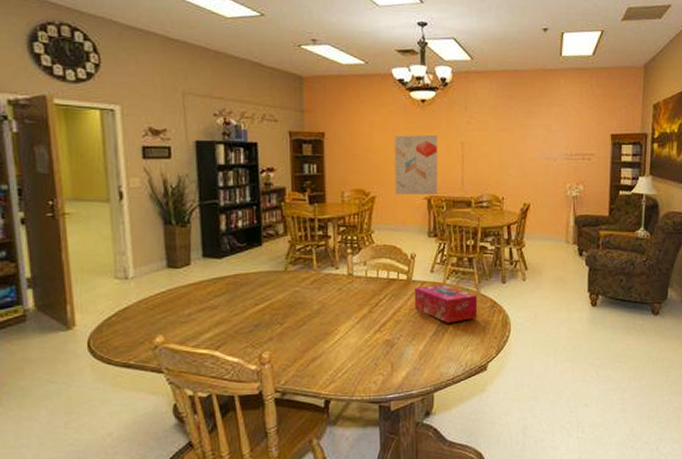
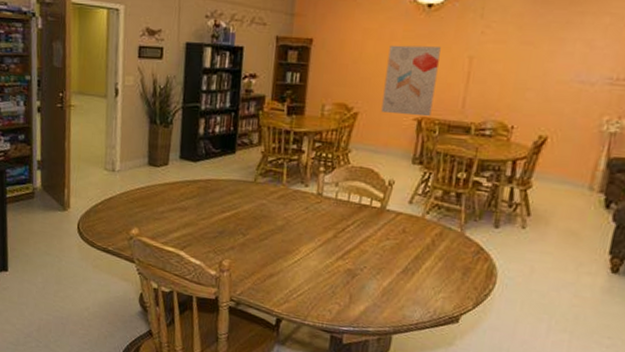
tissue box: present [414,284,478,323] -> none [384,217,461,263]

